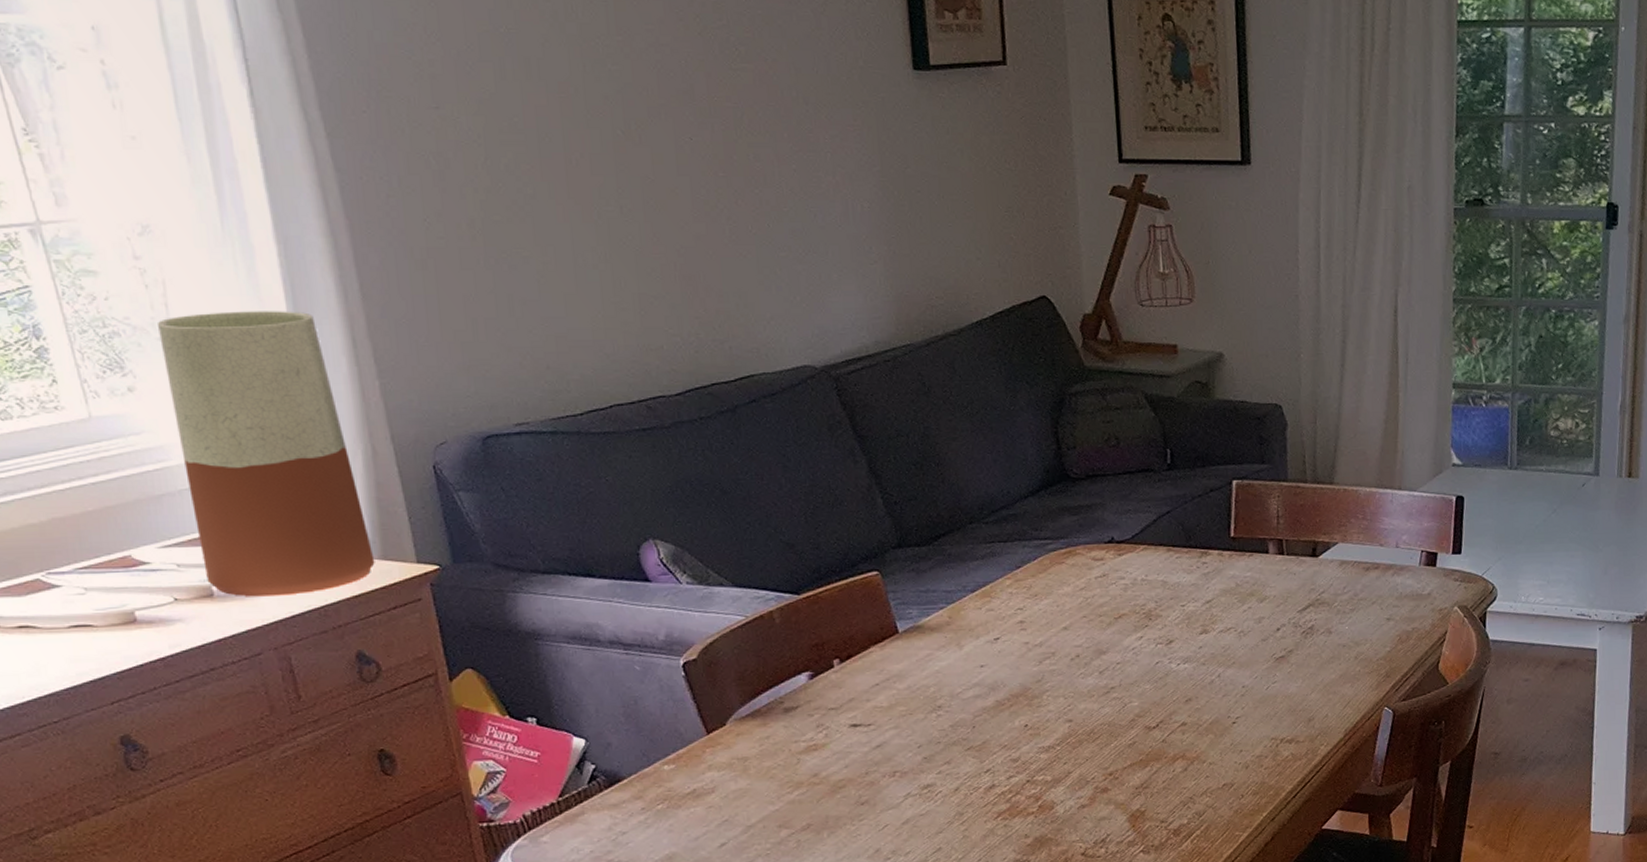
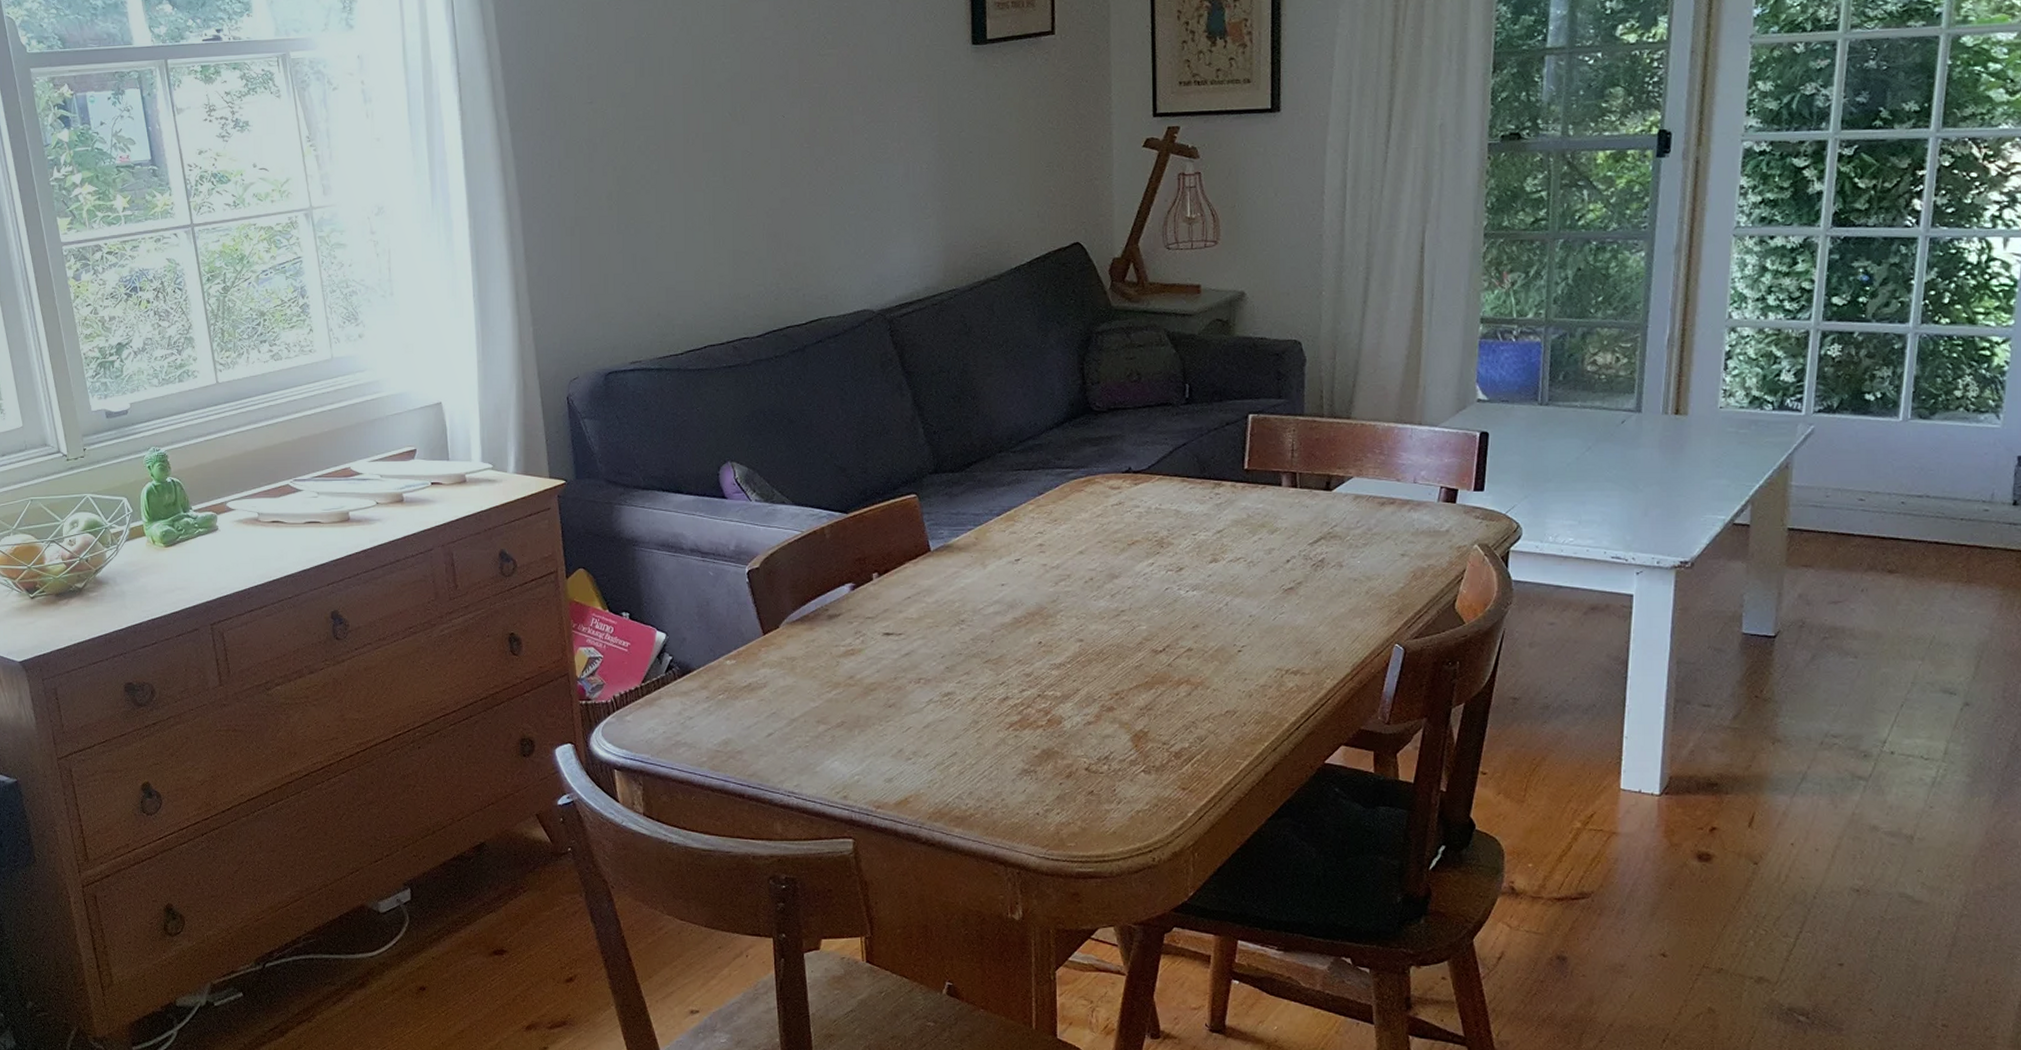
vase: present [158,311,375,597] -> none [383,271,519,503]

